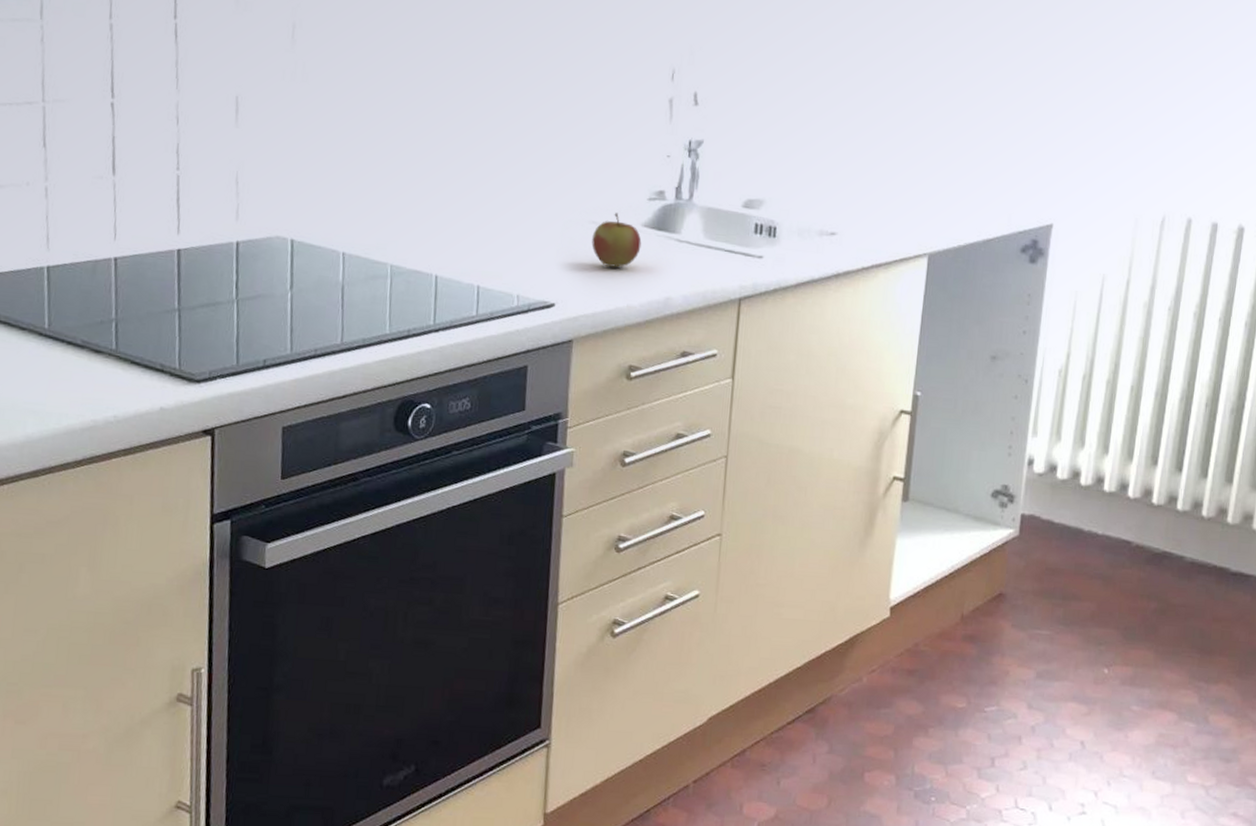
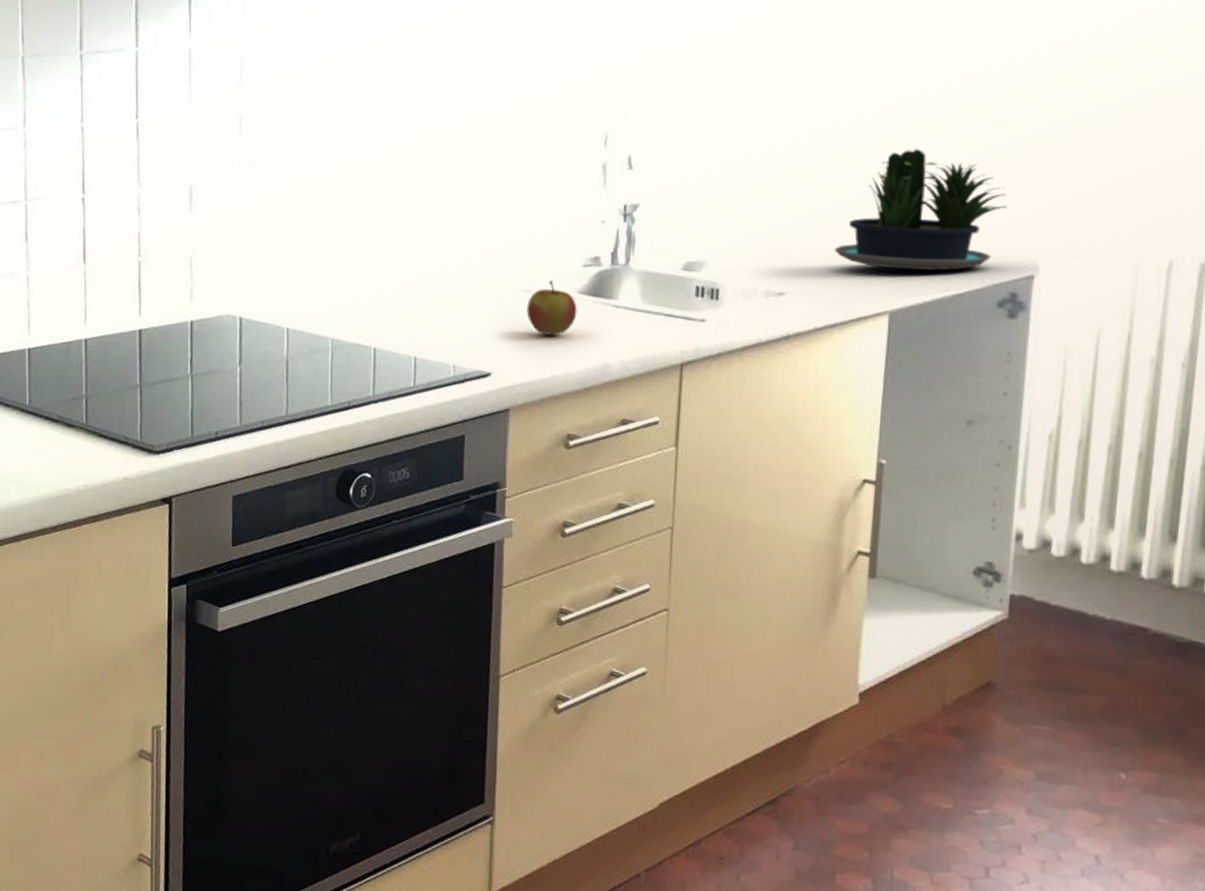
potted plant: none [882,101,1032,217] -> present [834,149,1007,271]

